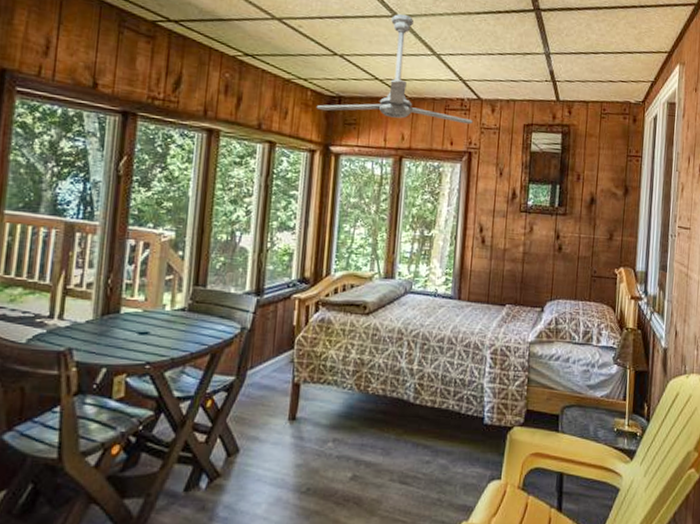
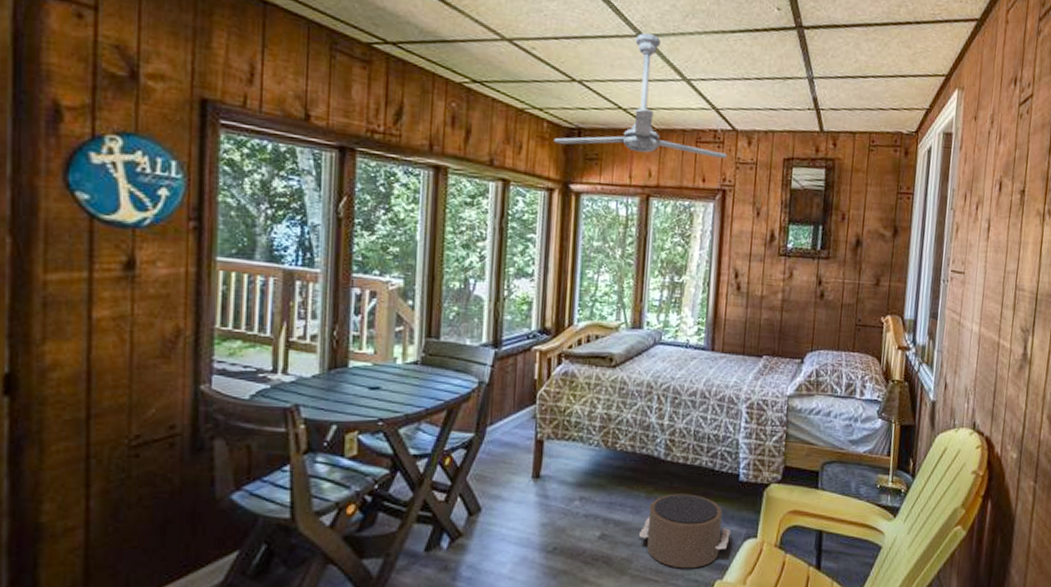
pouf: none [388,436,476,510] -> present [638,493,731,569]

